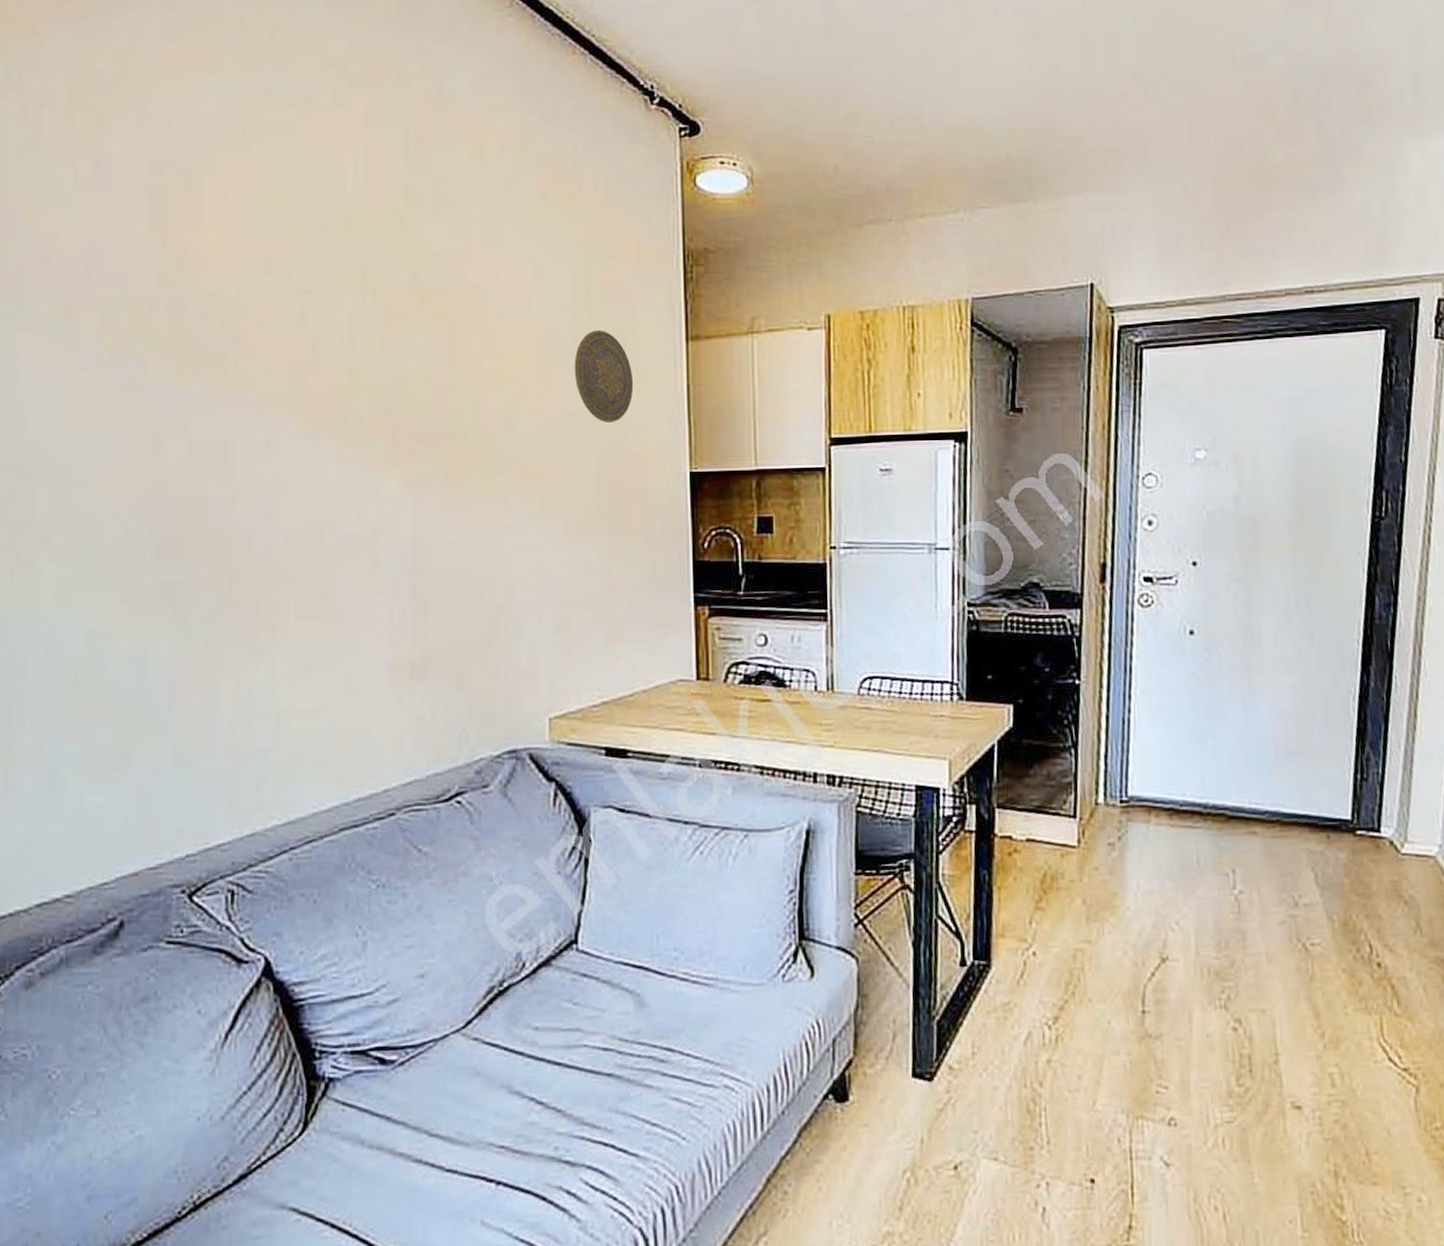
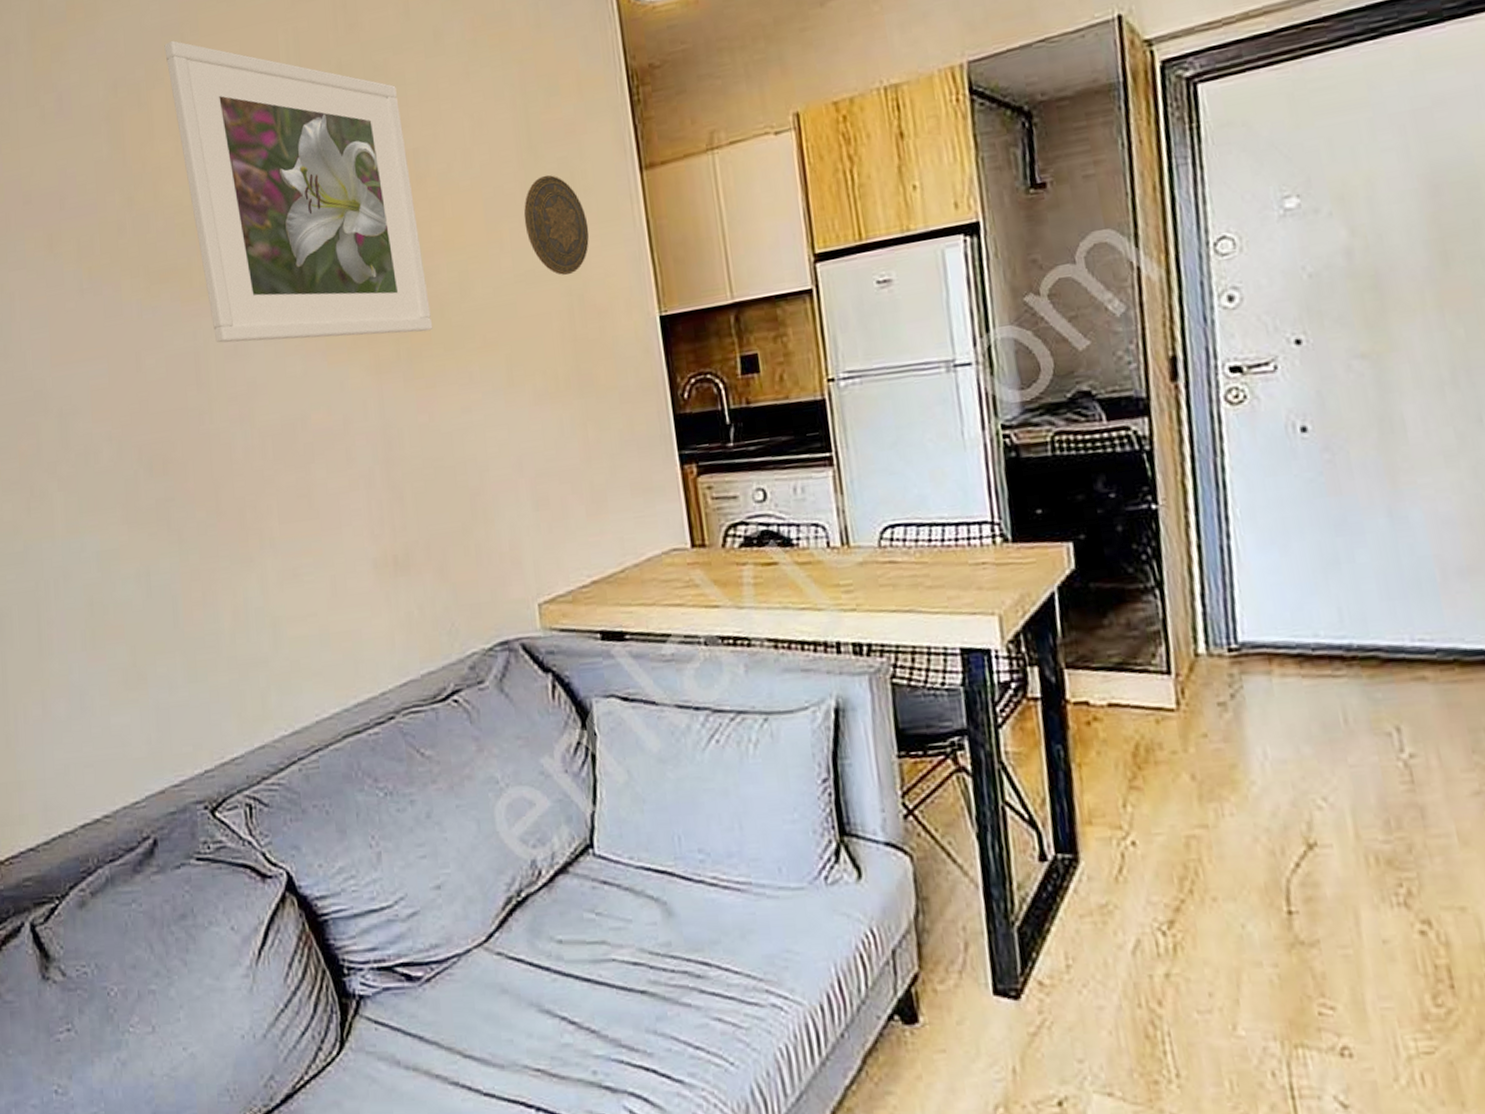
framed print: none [222,133,475,455] -> present [164,40,433,343]

